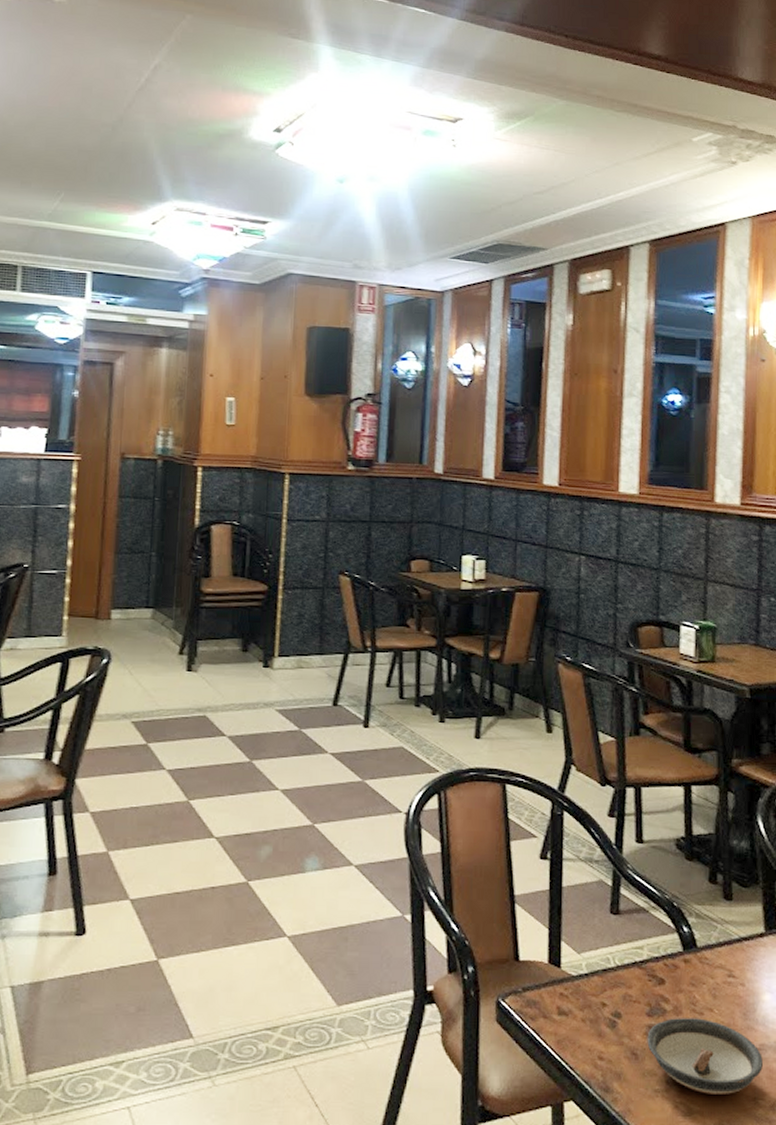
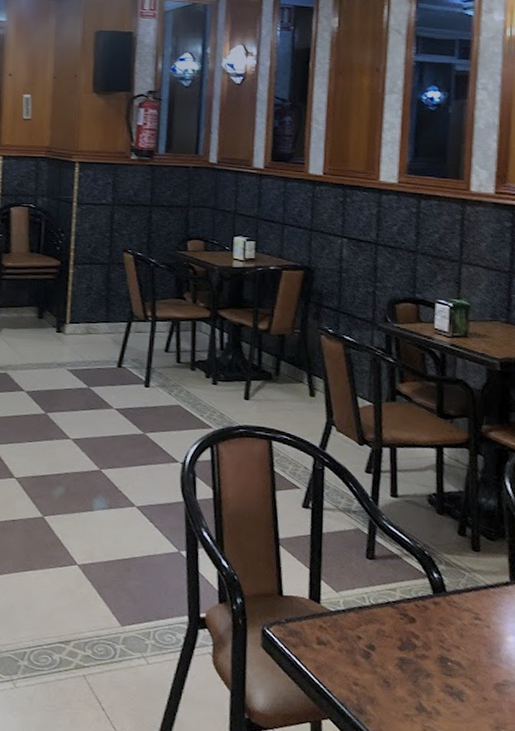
saucer: present [647,1018,763,1094] -> none [398,653,506,722]

